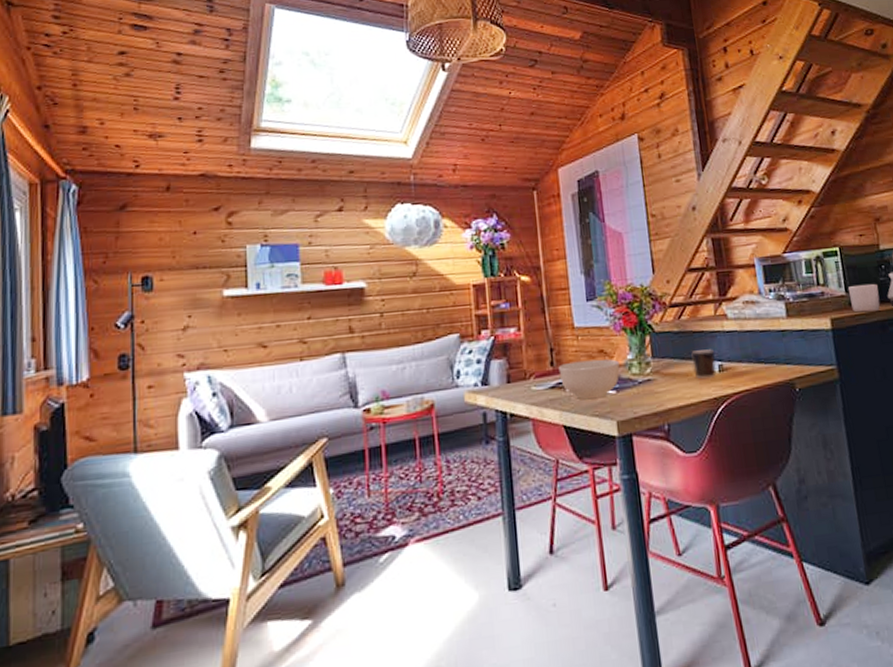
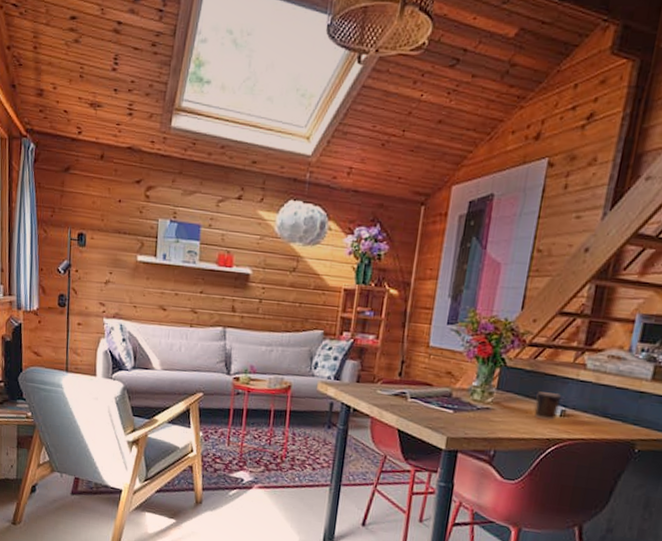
bowl: present [558,359,620,400] -> none [404,376,464,414]

